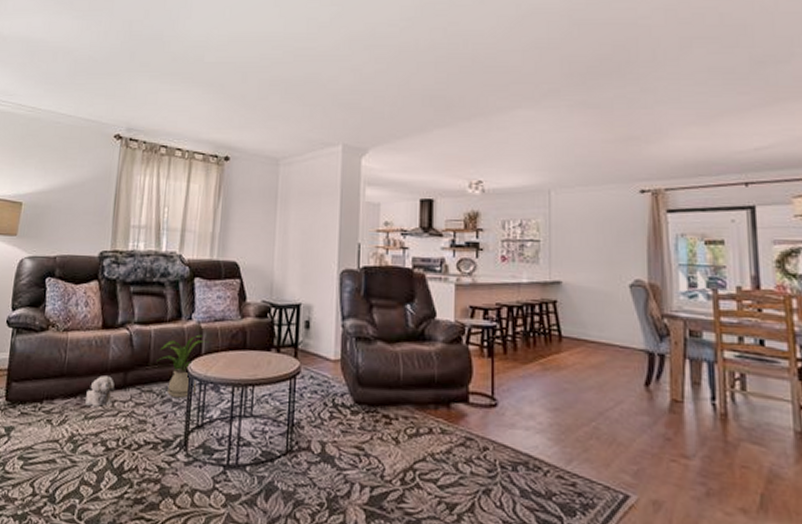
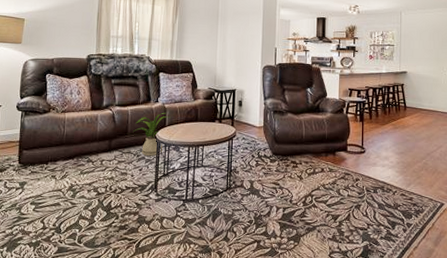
plush toy: present [85,375,115,407] -> none [81,143,103,165]

